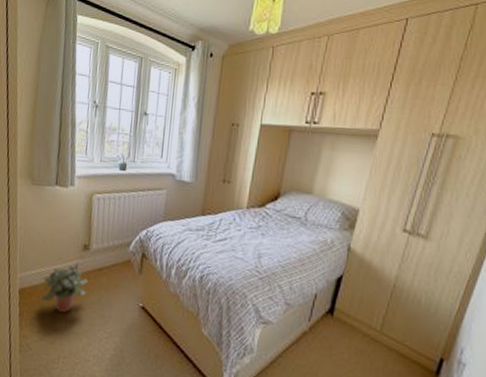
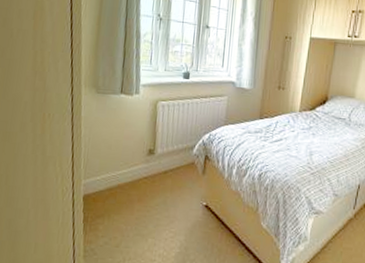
potted plant: present [41,262,89,313] -> none [106,166,154,216]

